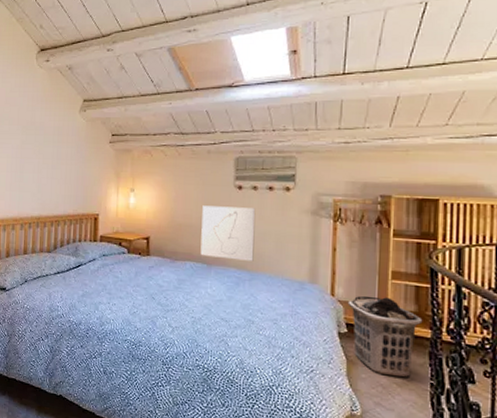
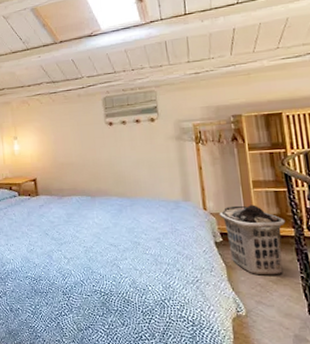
wall art: present [200,205,256,261] -> none [80,140,132,190]

